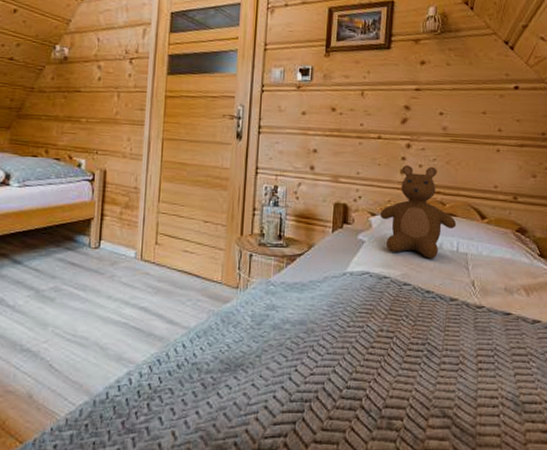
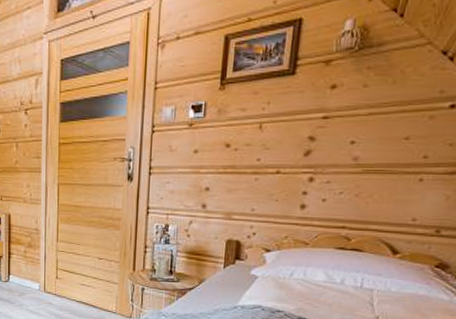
teddy bear: present [379,165,457,259] -> none [275,199,363,294]

